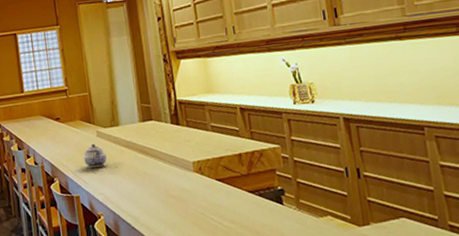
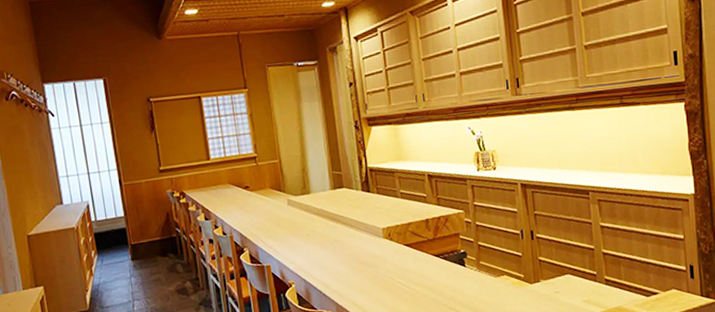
teapot: present [83,143,107,168] -> none [274,212,298,237]

